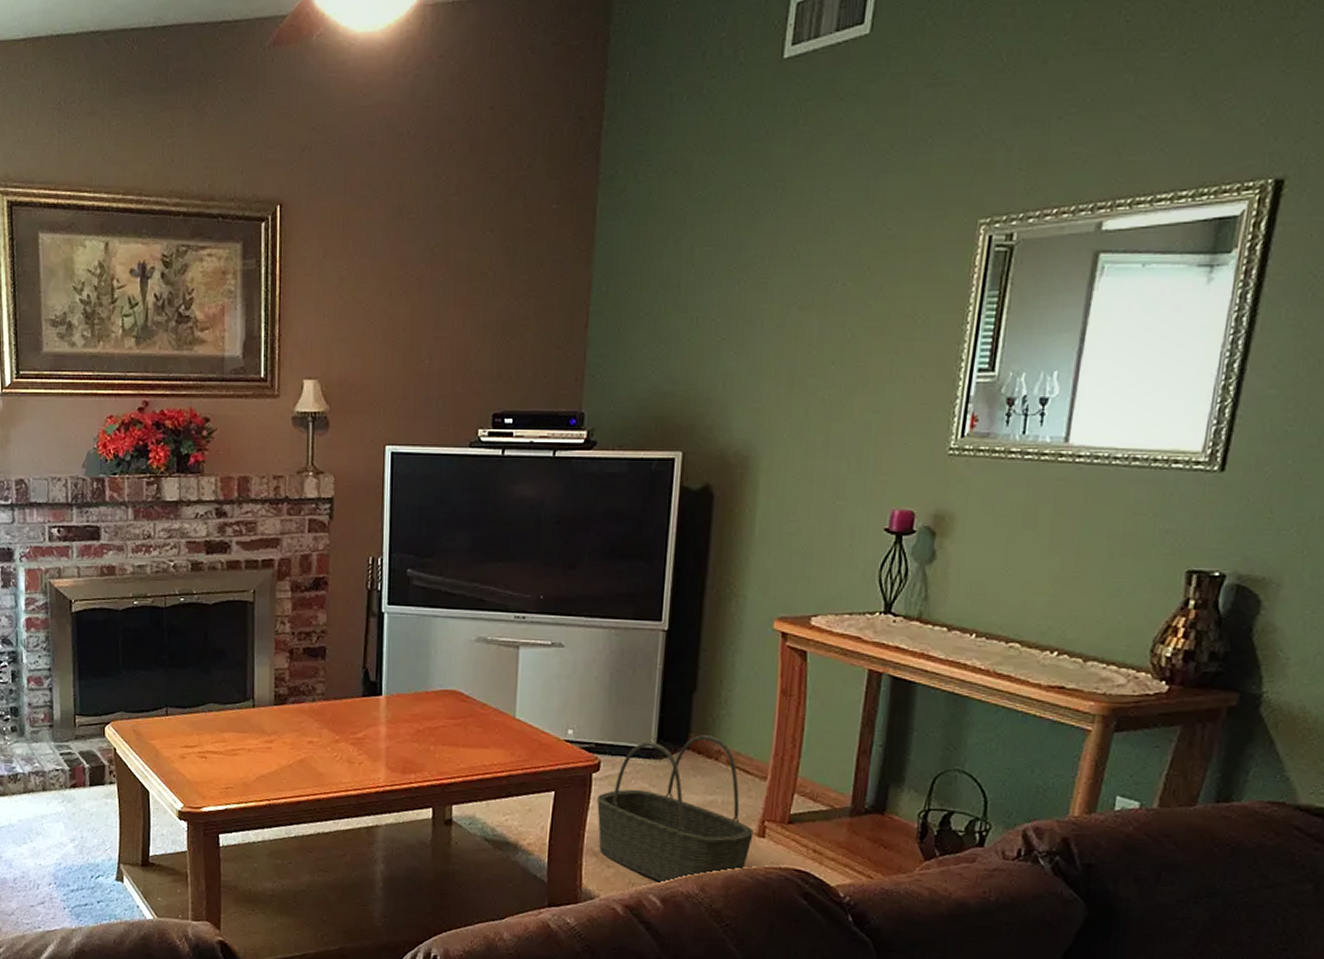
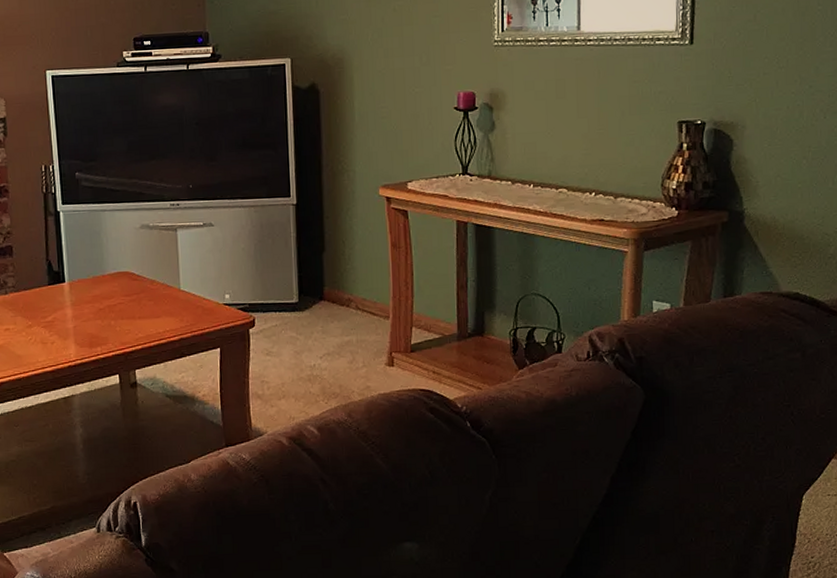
basket: present [597,735,754,884] -> none [256,287,385,415]

